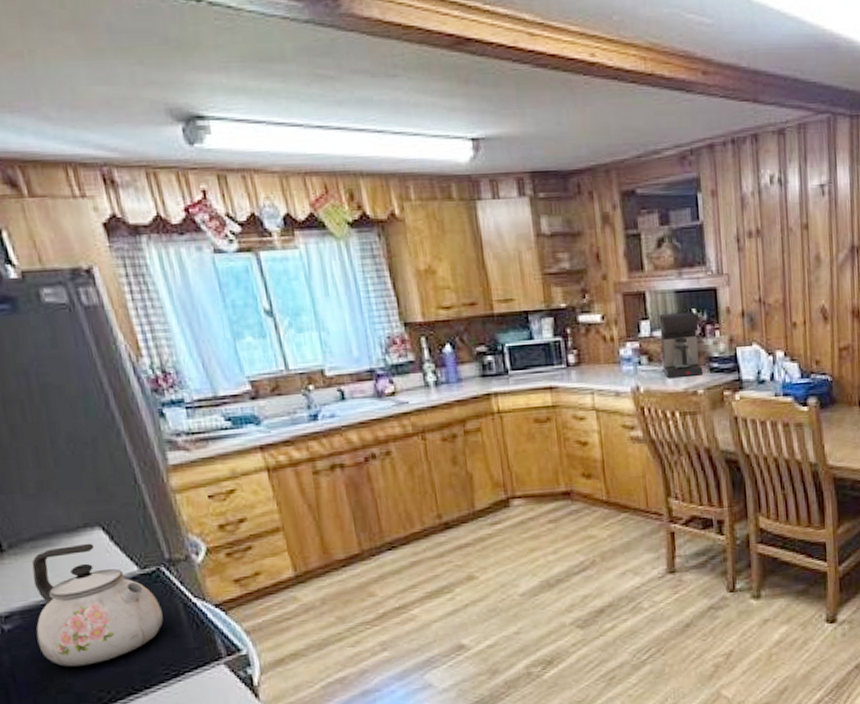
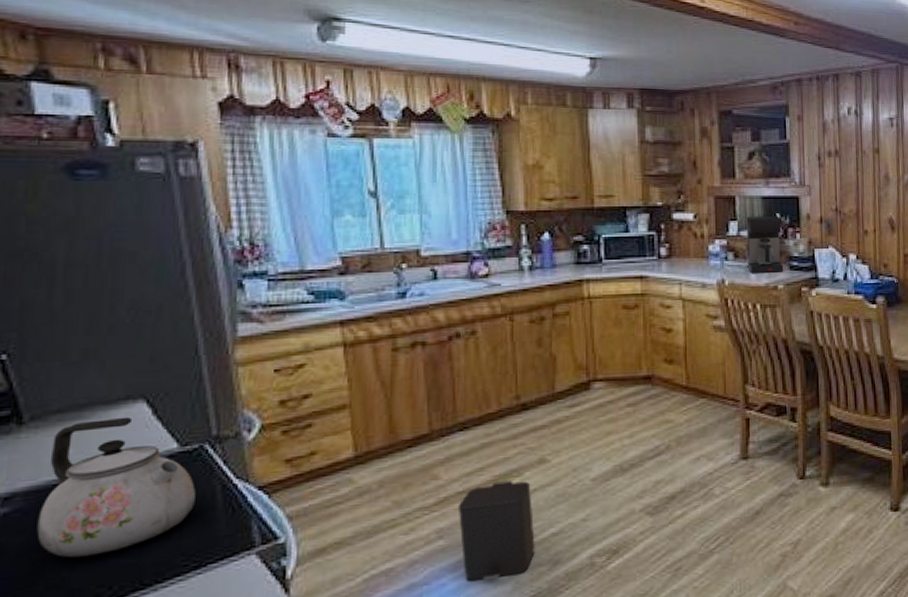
pedal bin: none [396,597,474,689] -> present [457,481,535,582]

